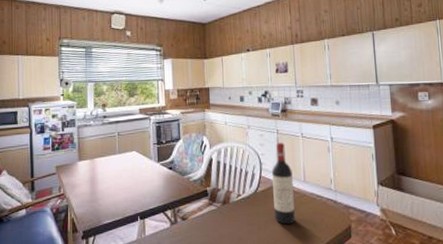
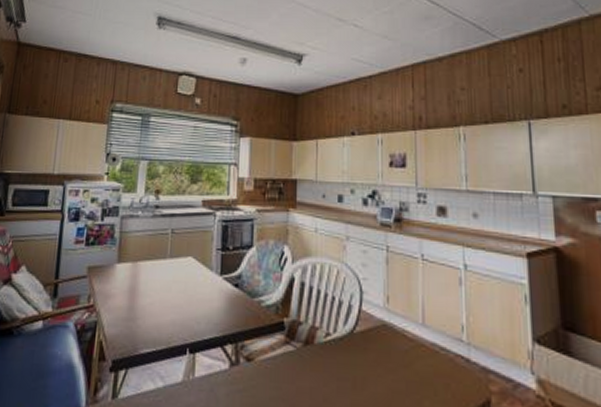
wine bottle: present [272,142,295,225] -> none [377,264,407,387]

